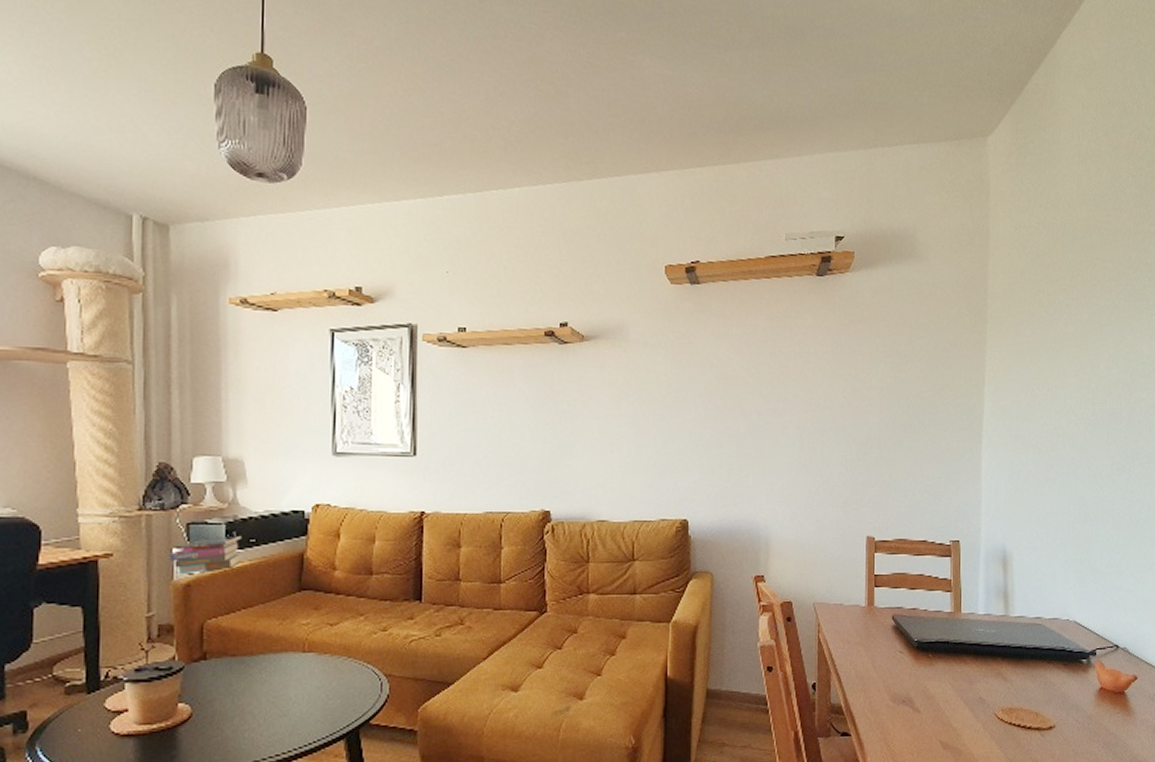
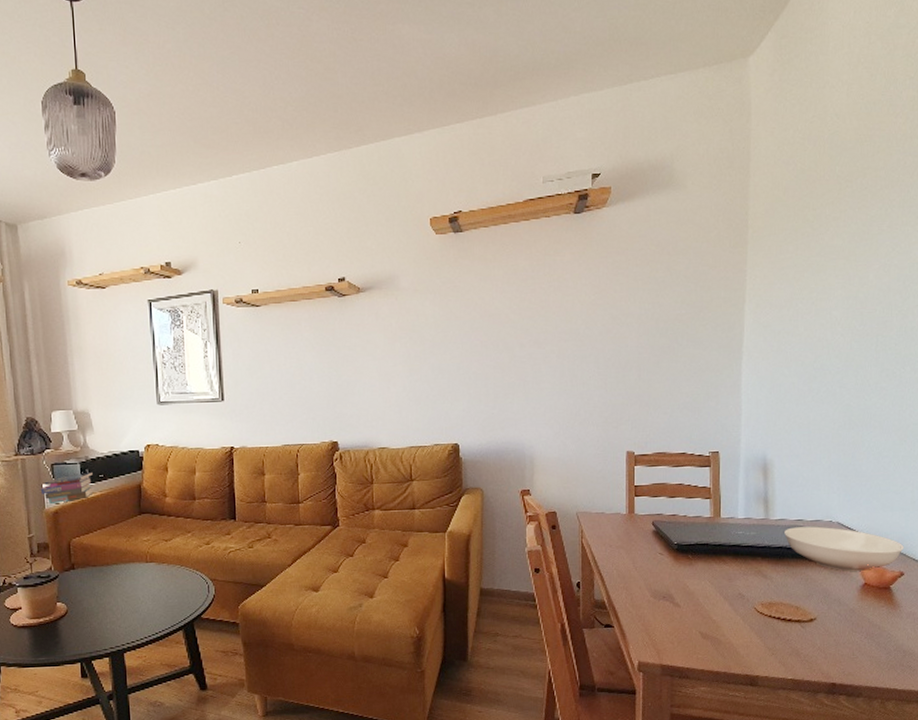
bowl: none [1024,625,1137,674] -> present [784,526,904,571]

